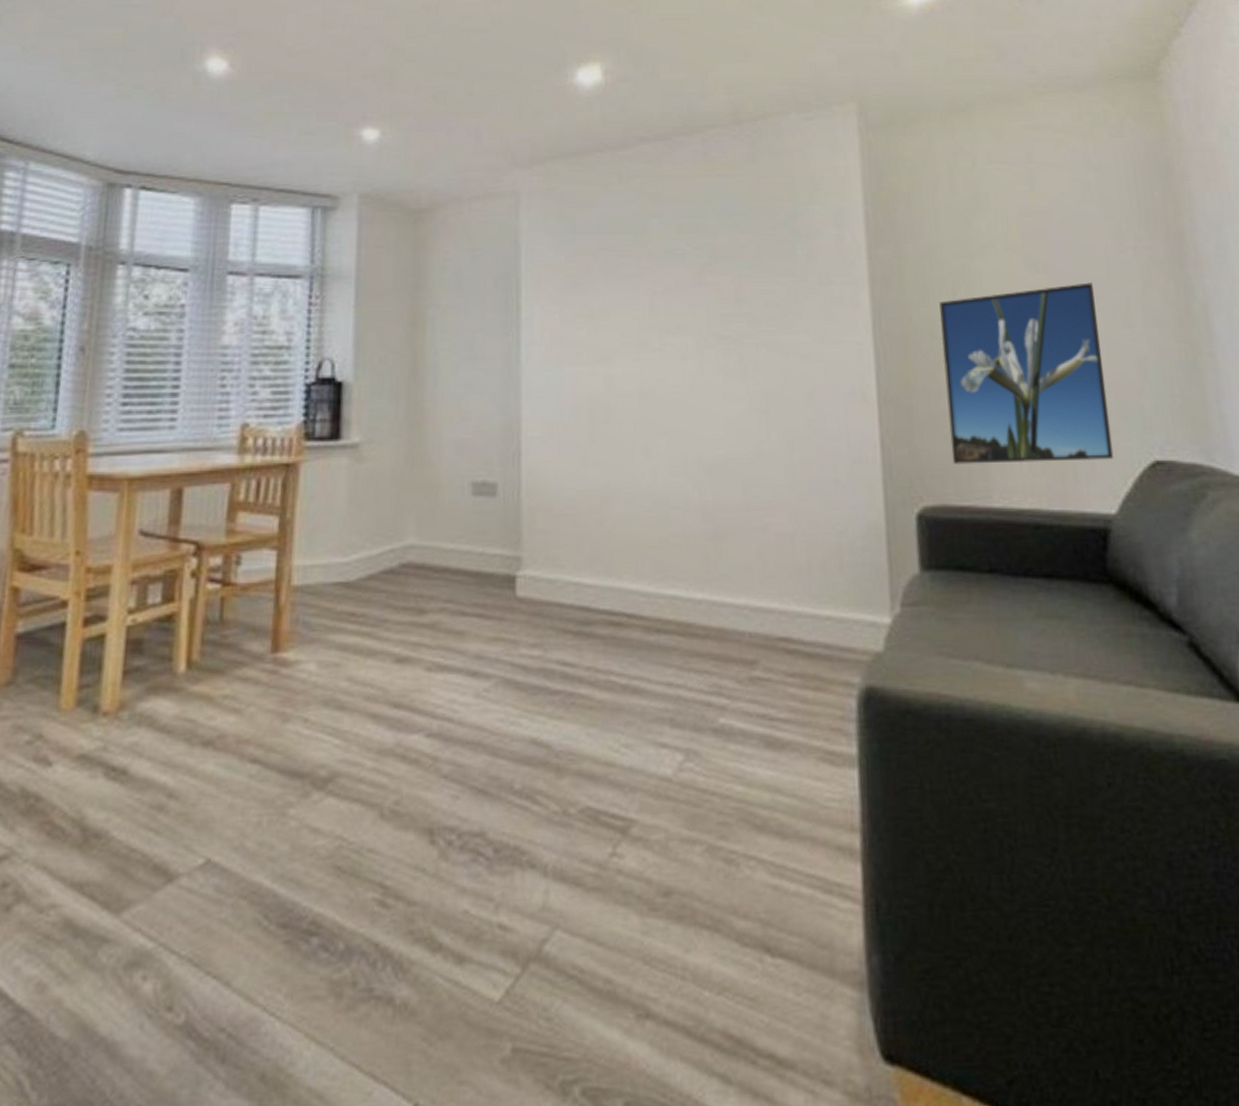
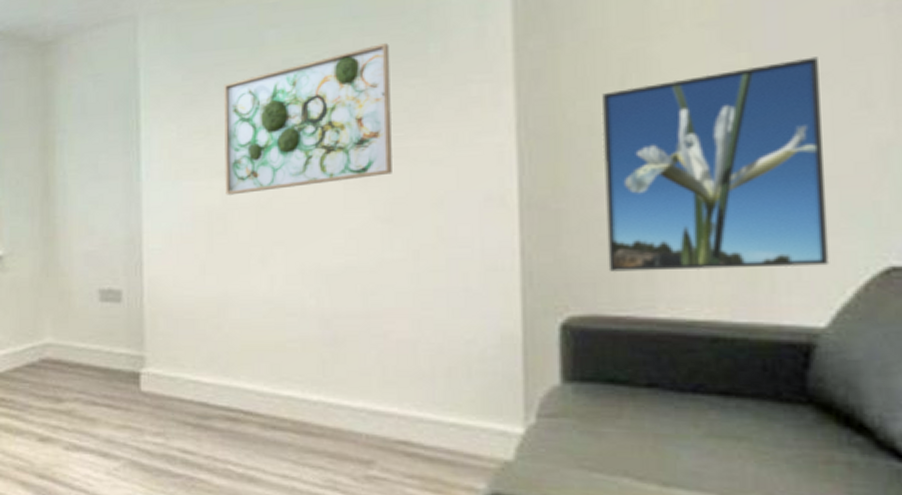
wall art: none [607,240,767,382] -> present [224,42,392,195]

